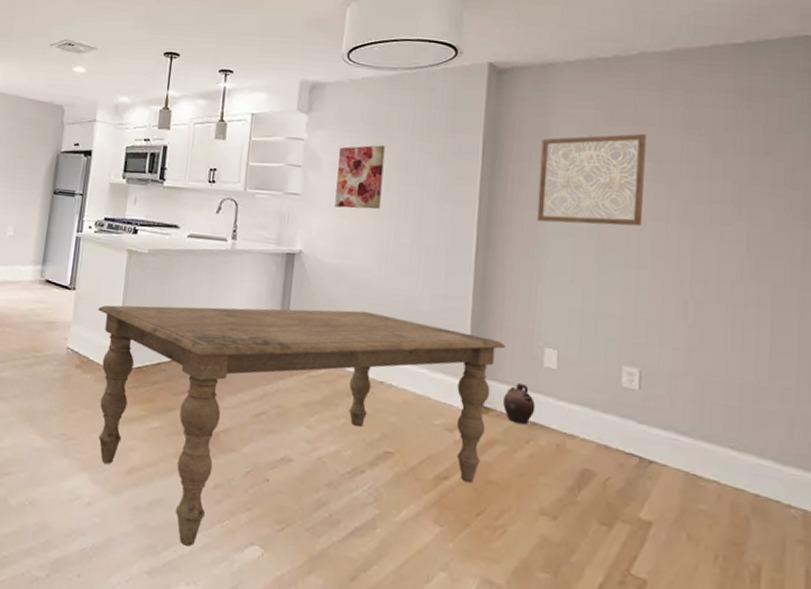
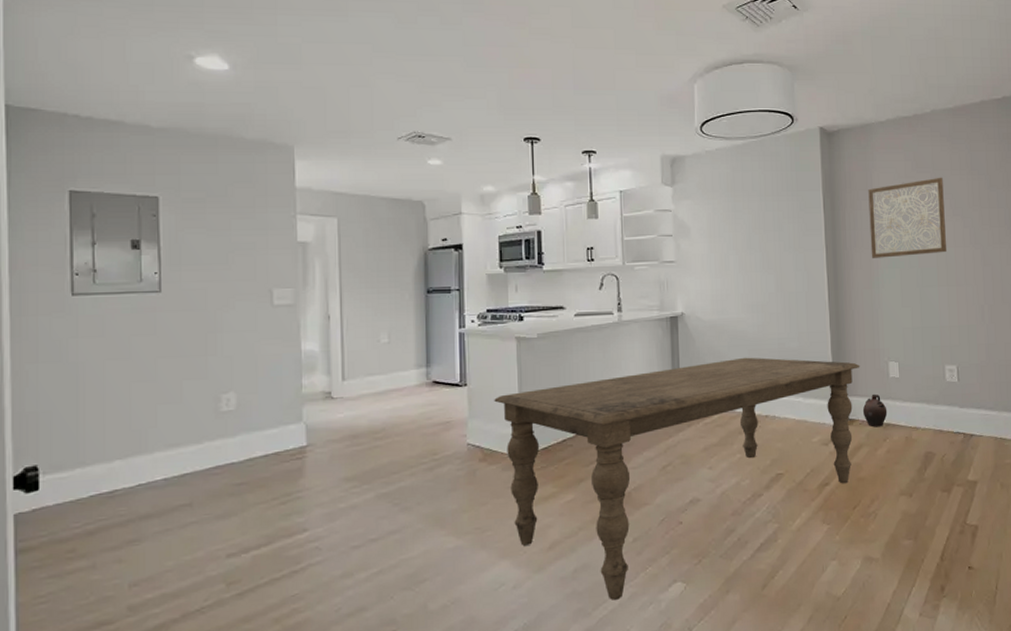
wall art: present [335,145,386,210] -> none [704,208,746,269]

